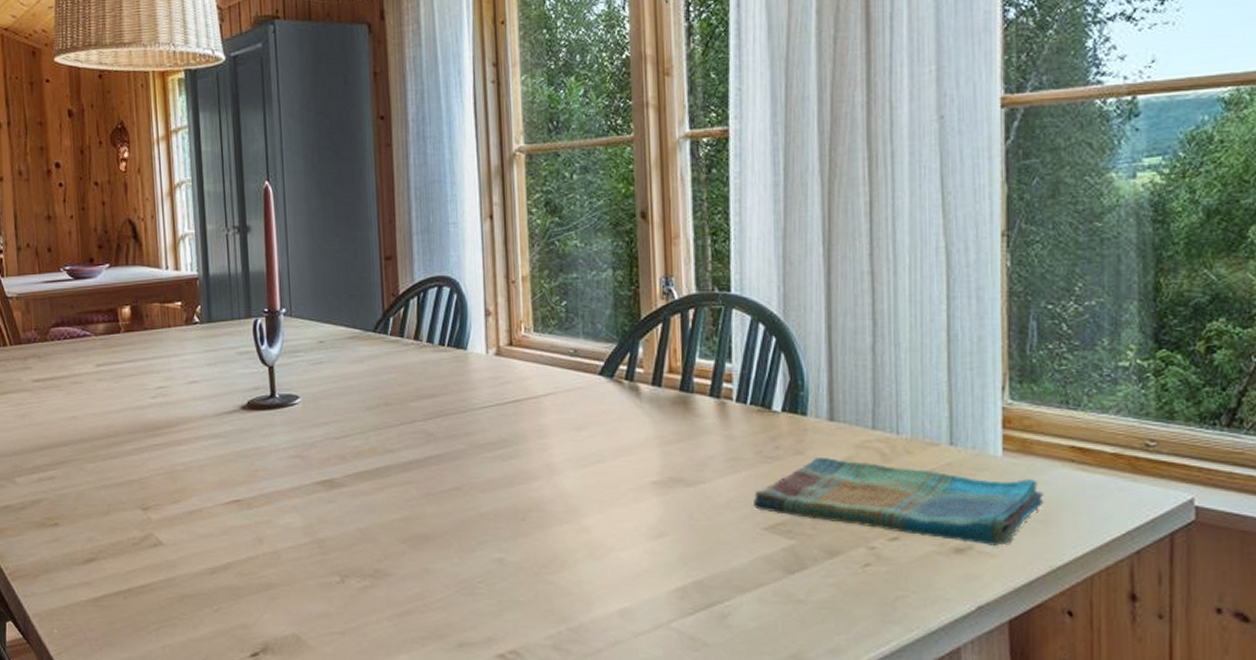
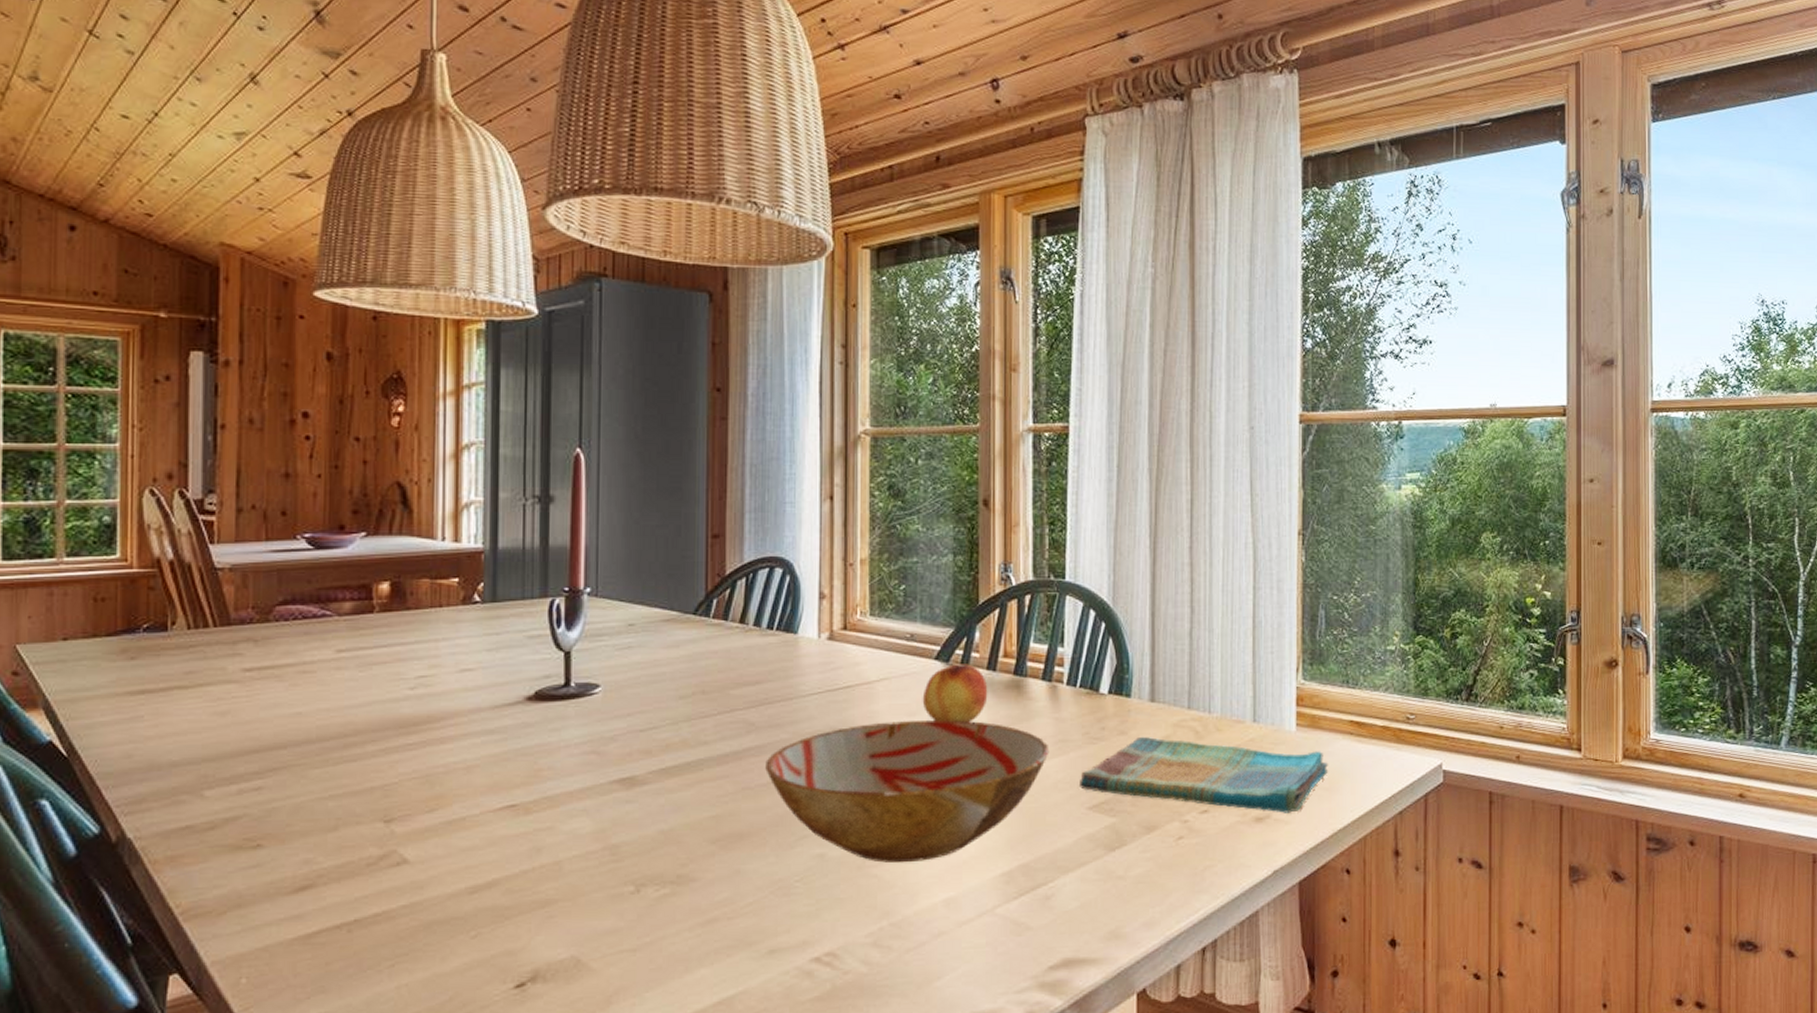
bowl: none [445,435,720,572] -> present [765,720,1050,863]
fruit: none [588,379,654,438] -> present [922,664,988,723]

